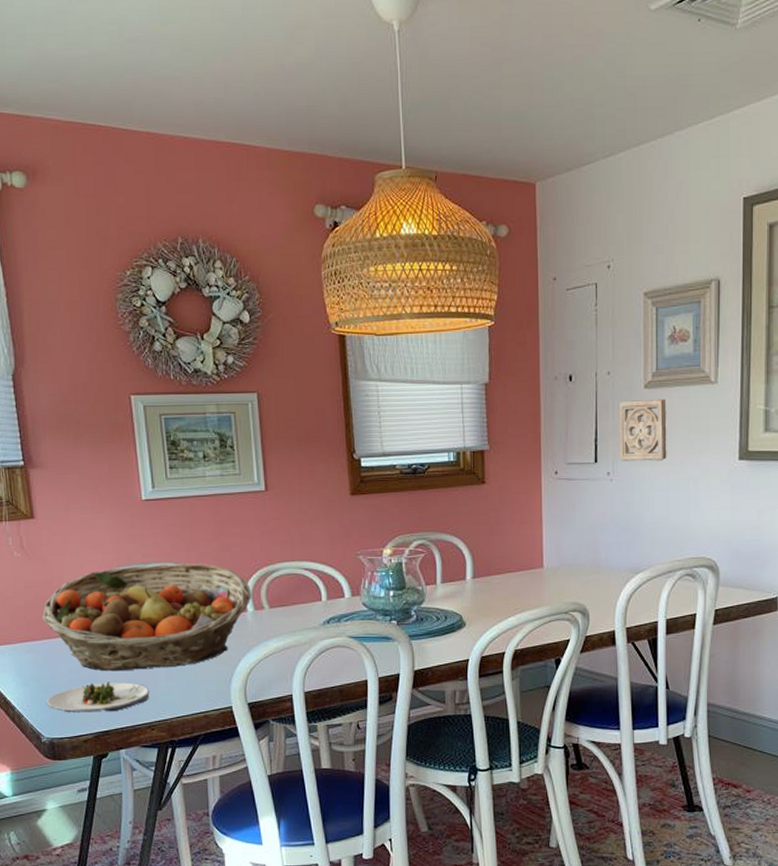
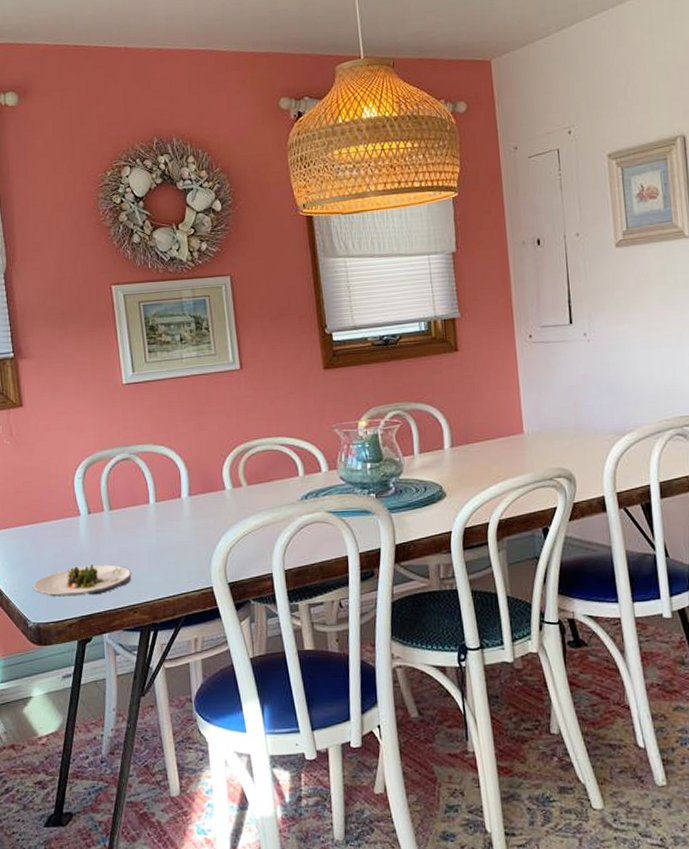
fruit basket: present [41,563,252,672] -> none [29,443,230,554]
wall ornament: present [619,398,667,462] -> none [590,256,645,322]

